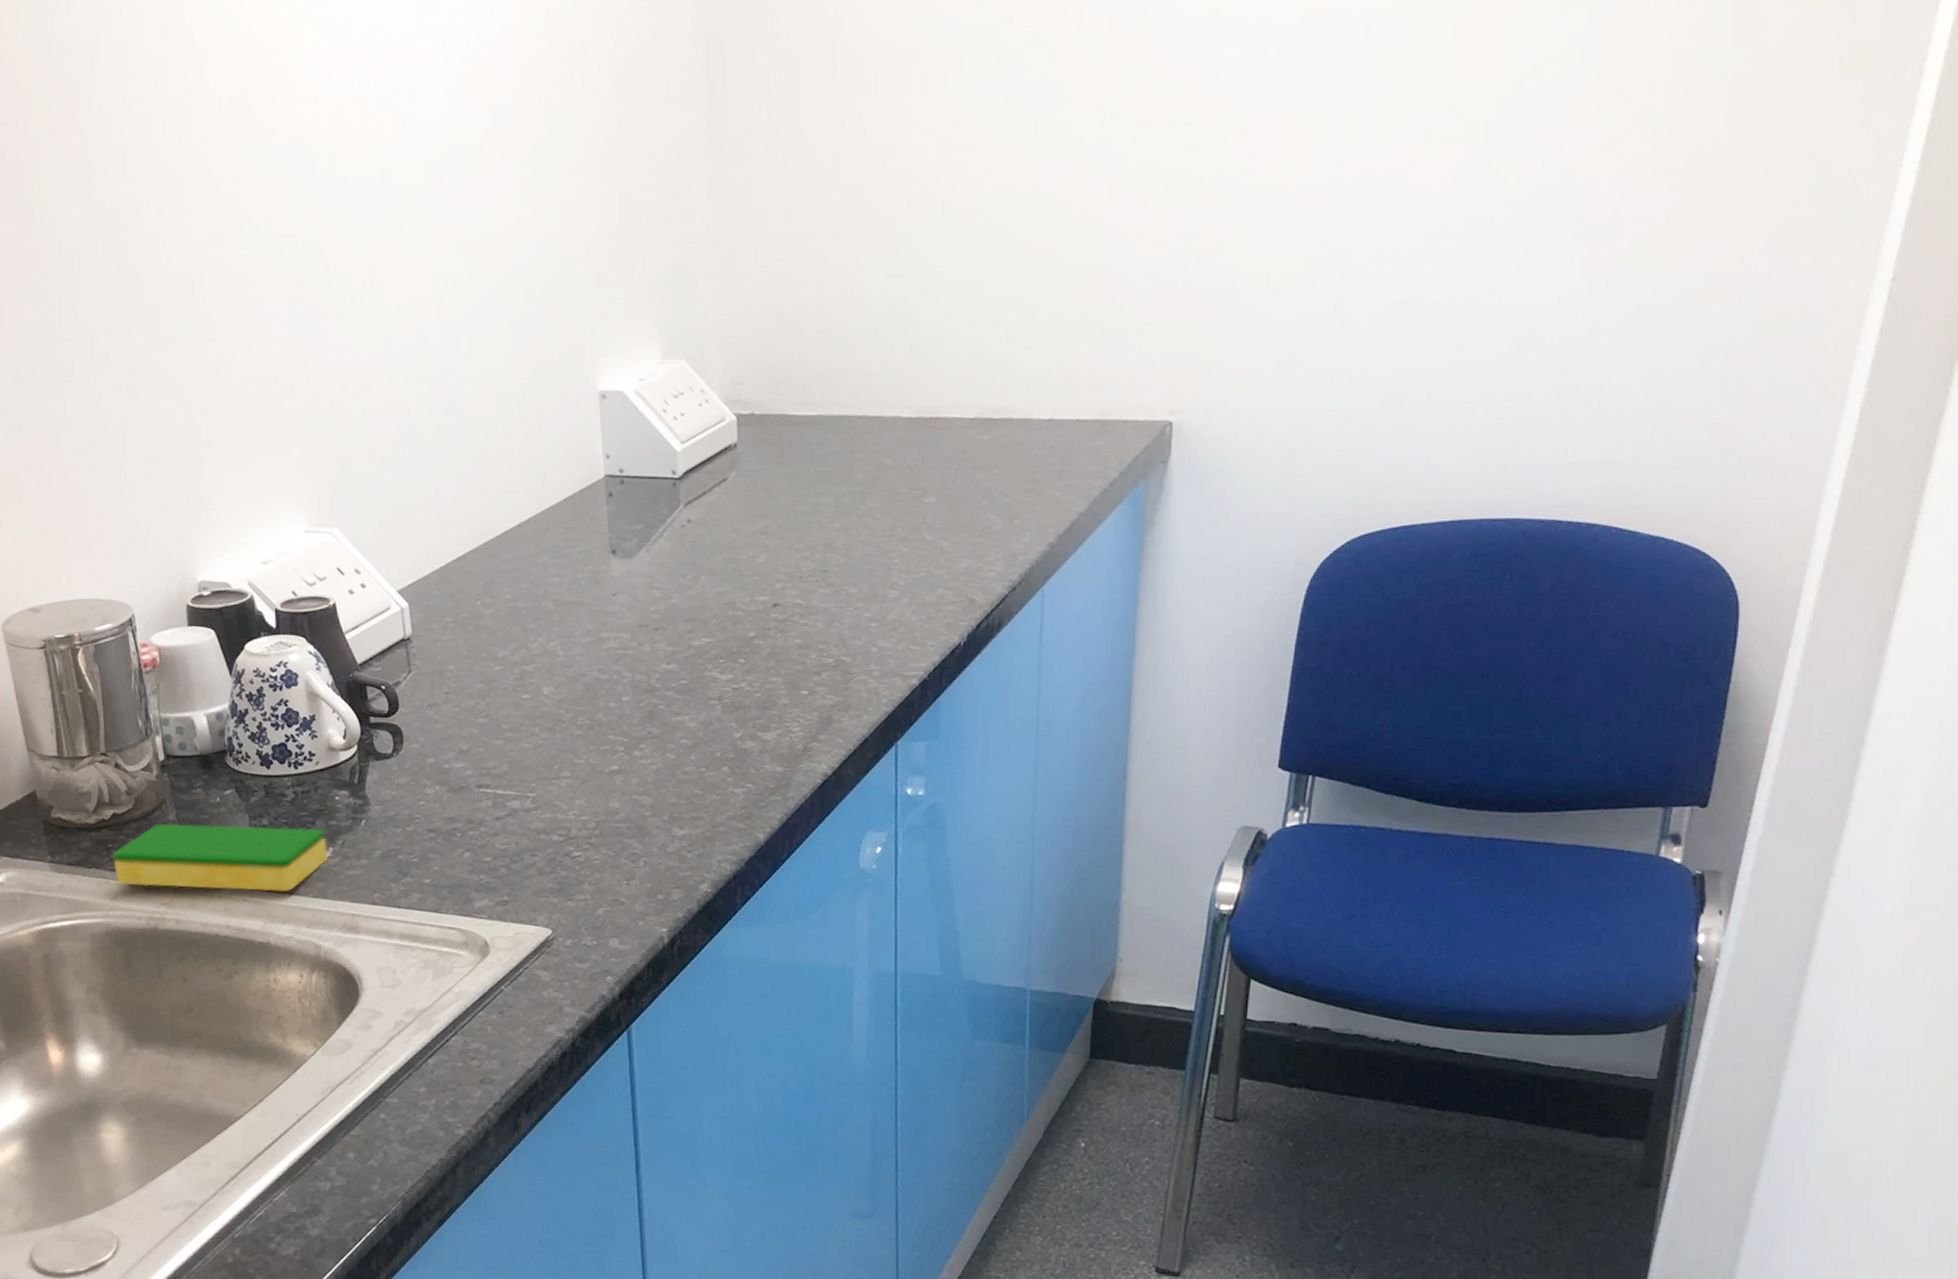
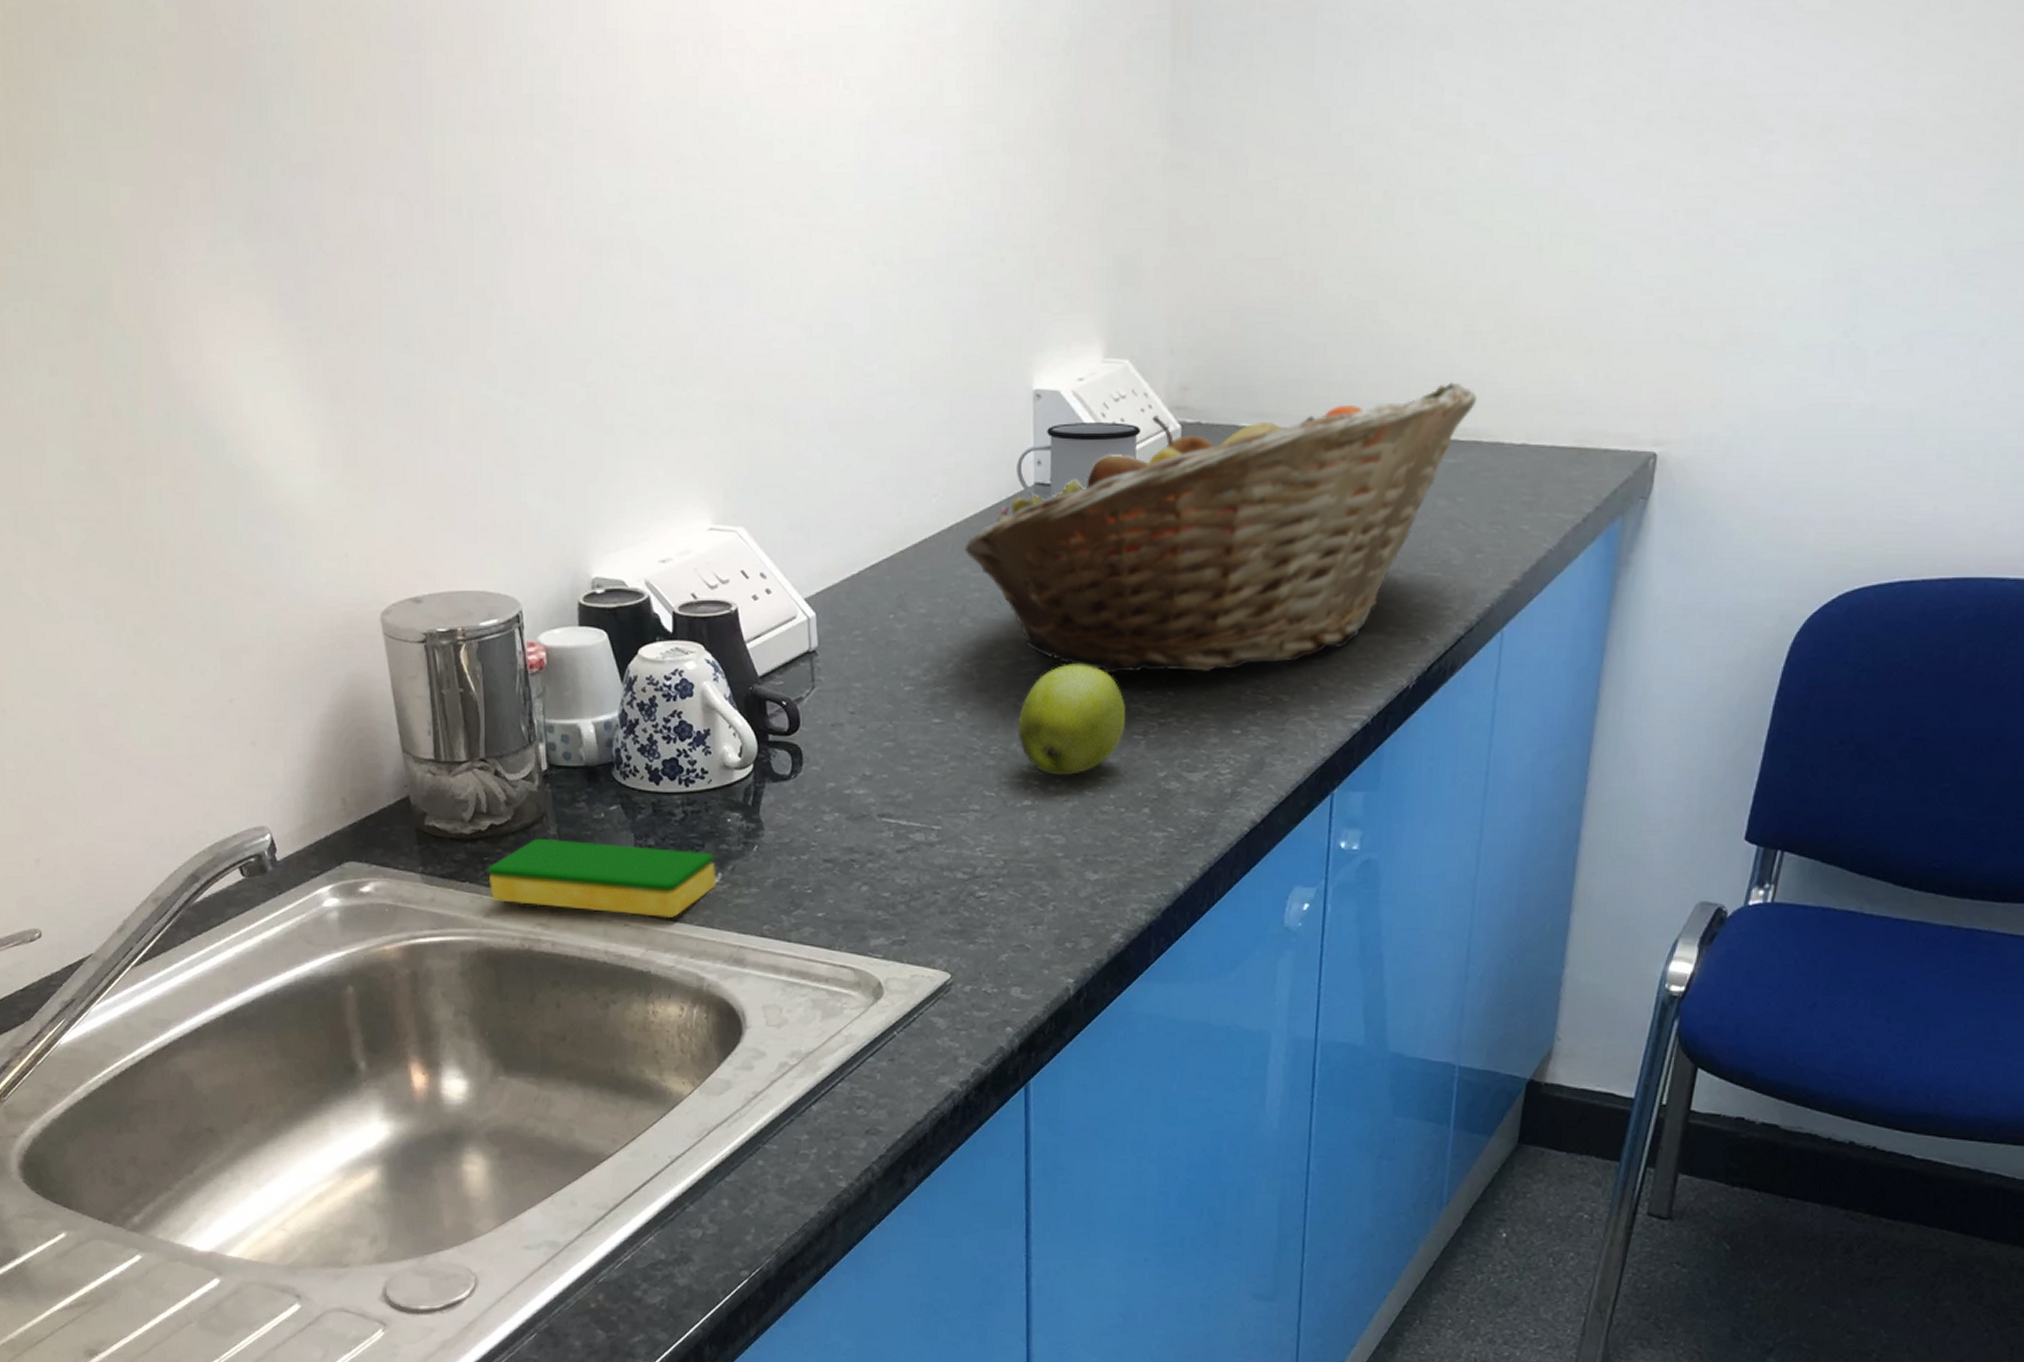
fruit basket: none [543,366,1005,646] -> present [964,382,1476,674]
mug: none [587,417,700,490] -> present [1017,422,1141,500]
apple: none [600,637,701,742] -> present [1016,663,1125,776]

